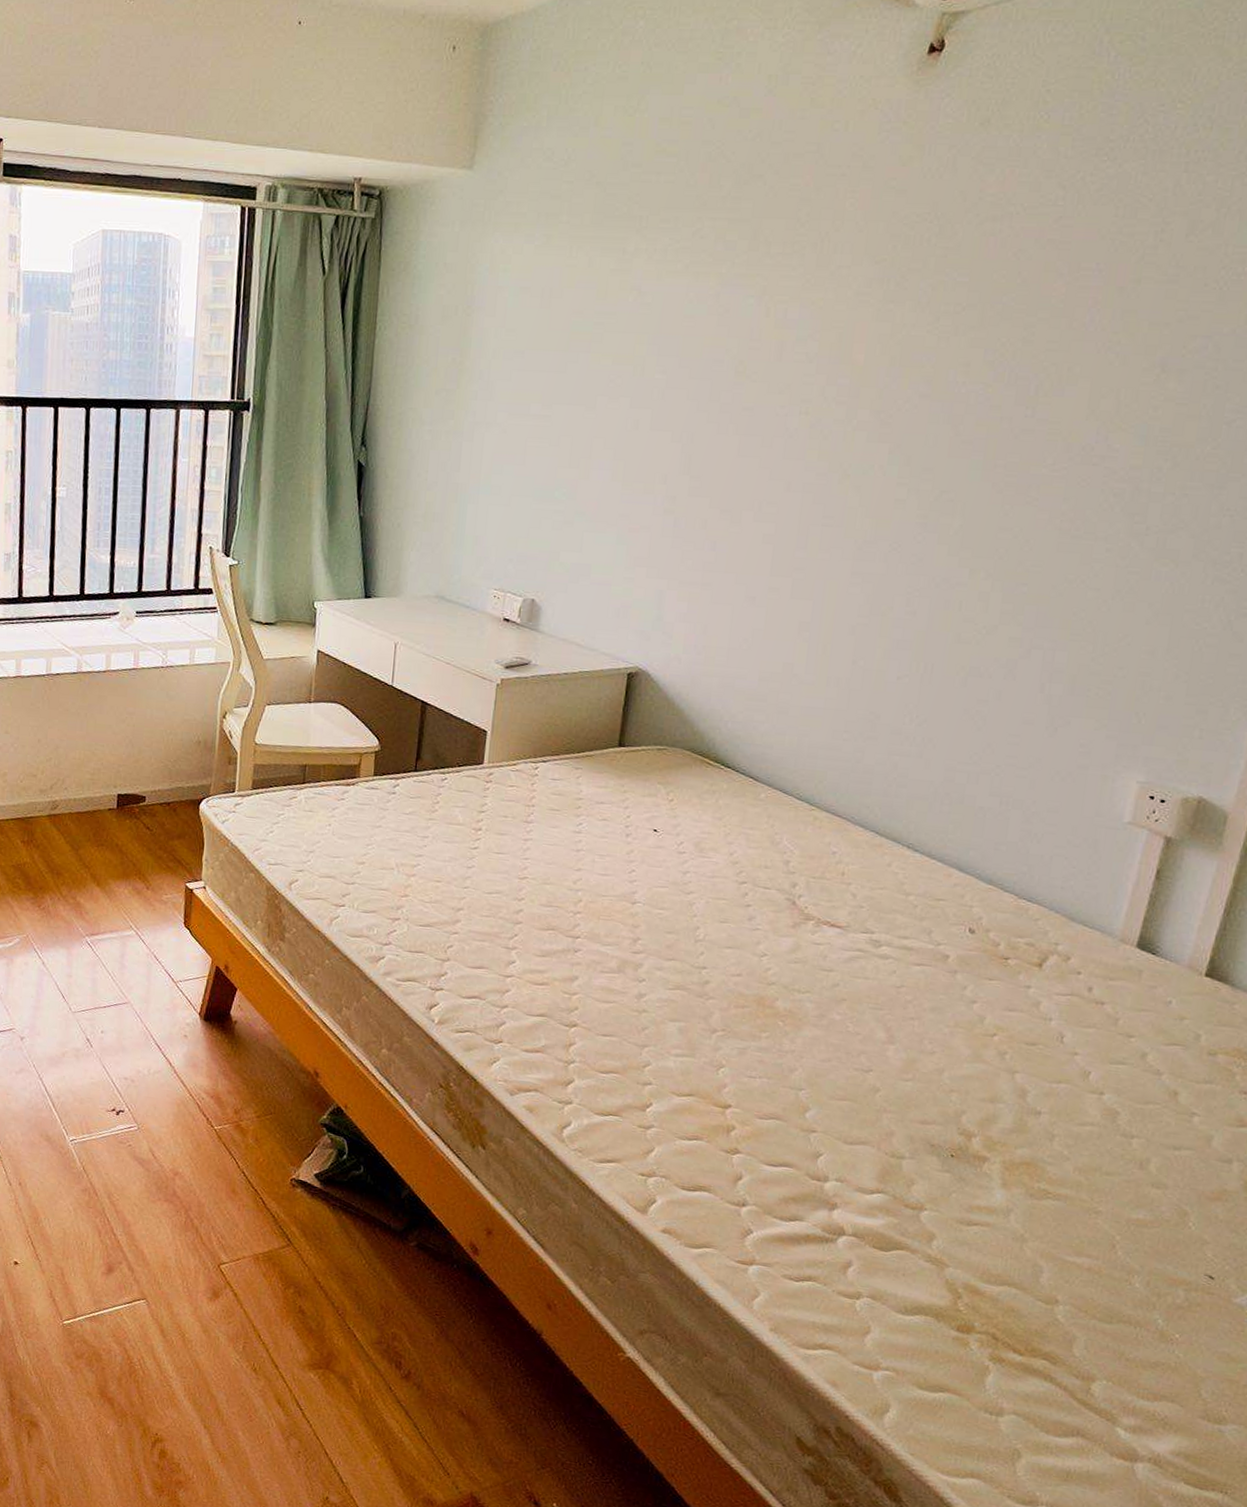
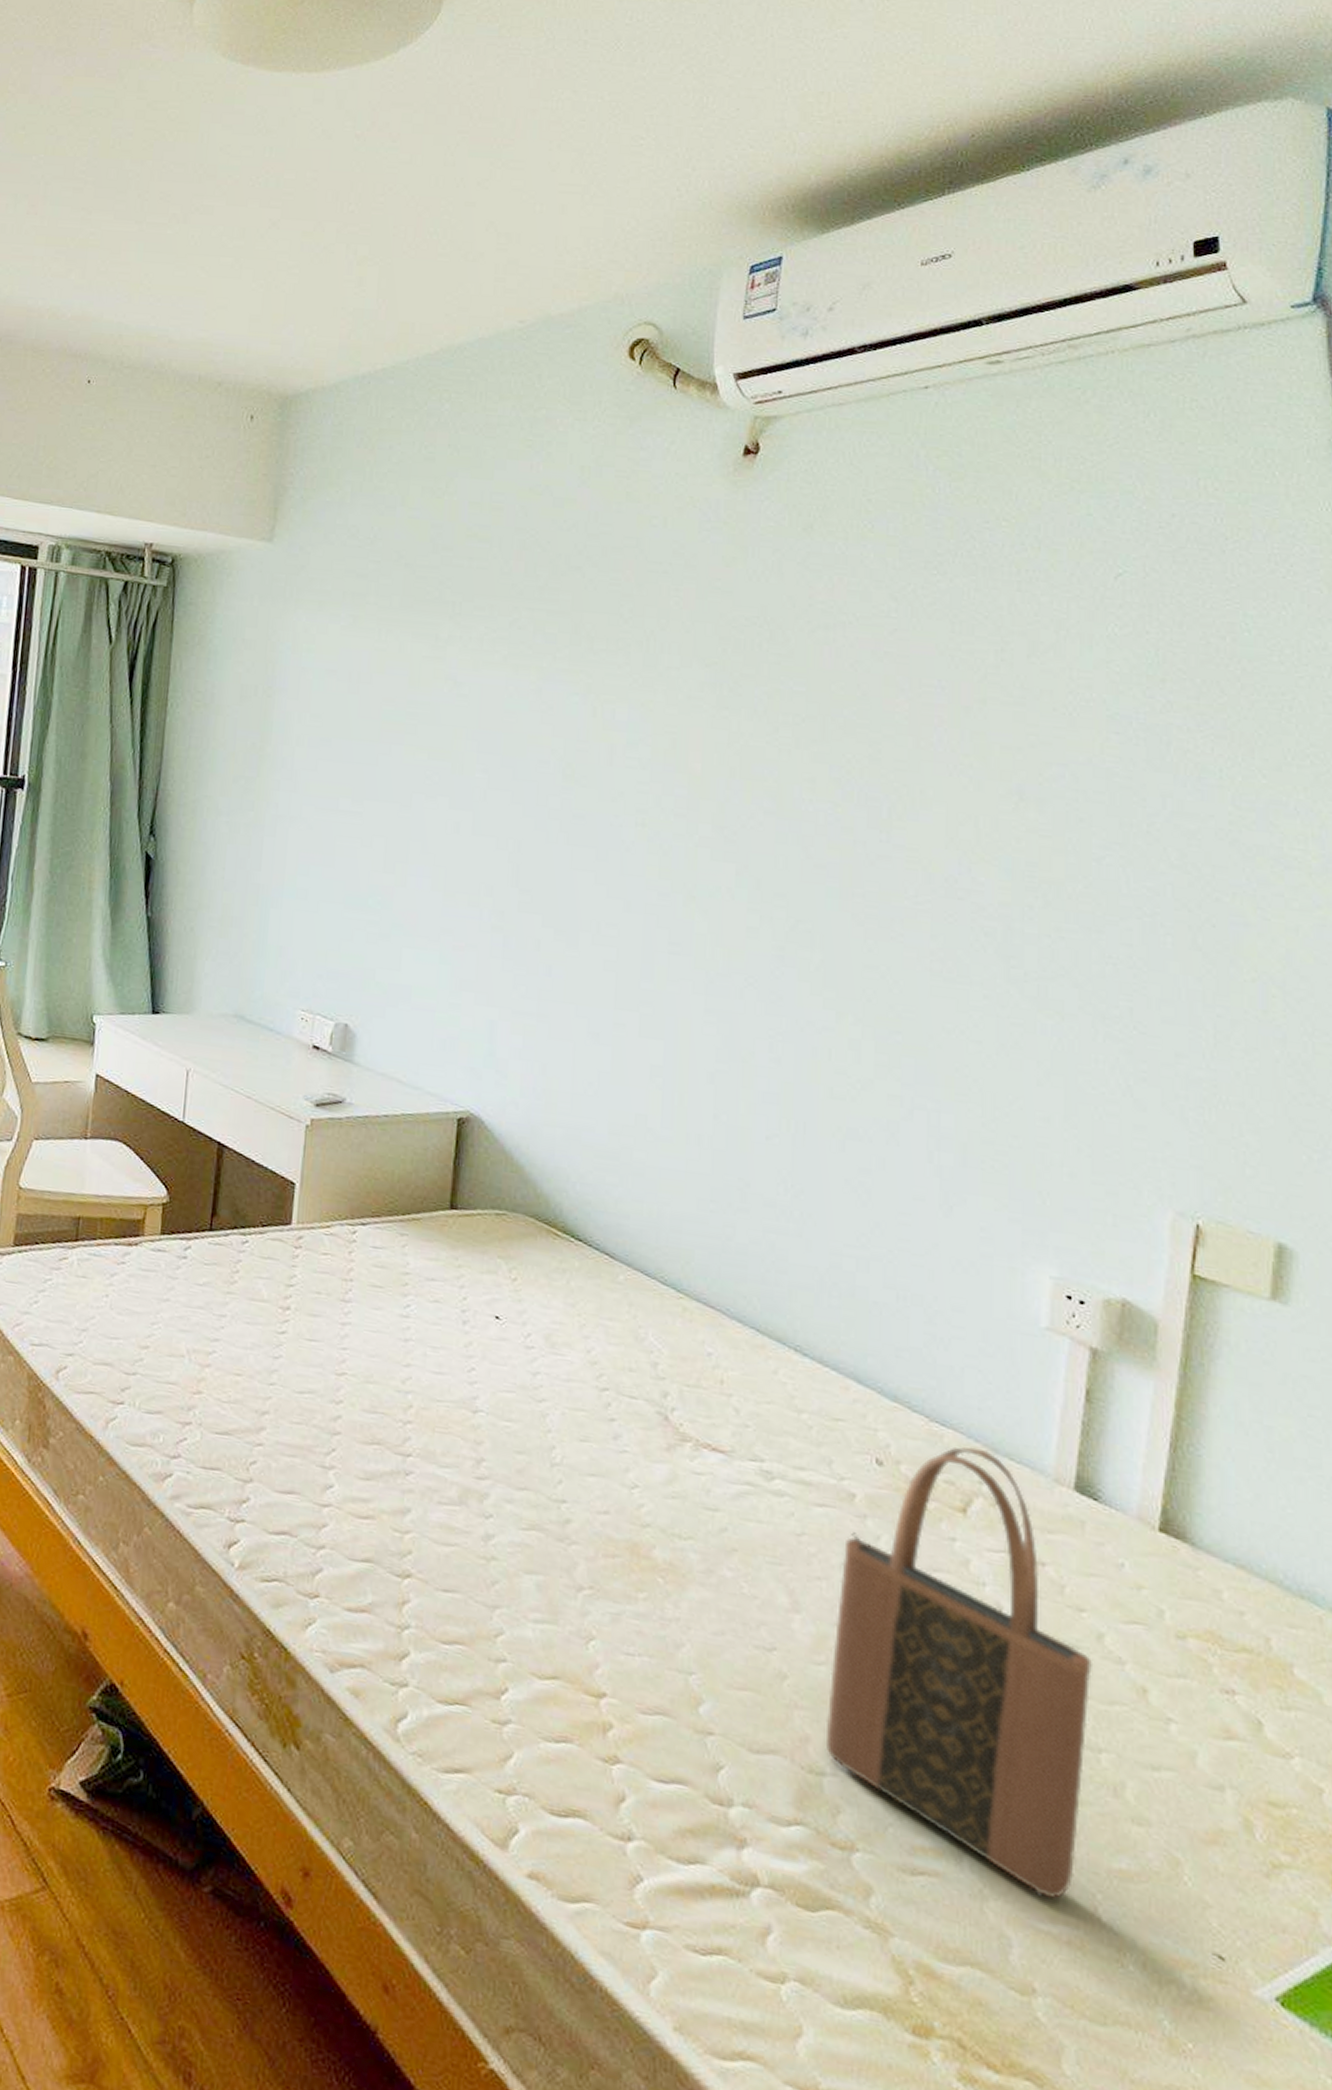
tote bag: none [907,917,1136,1240] -> present [825,1446,1094,1900]

